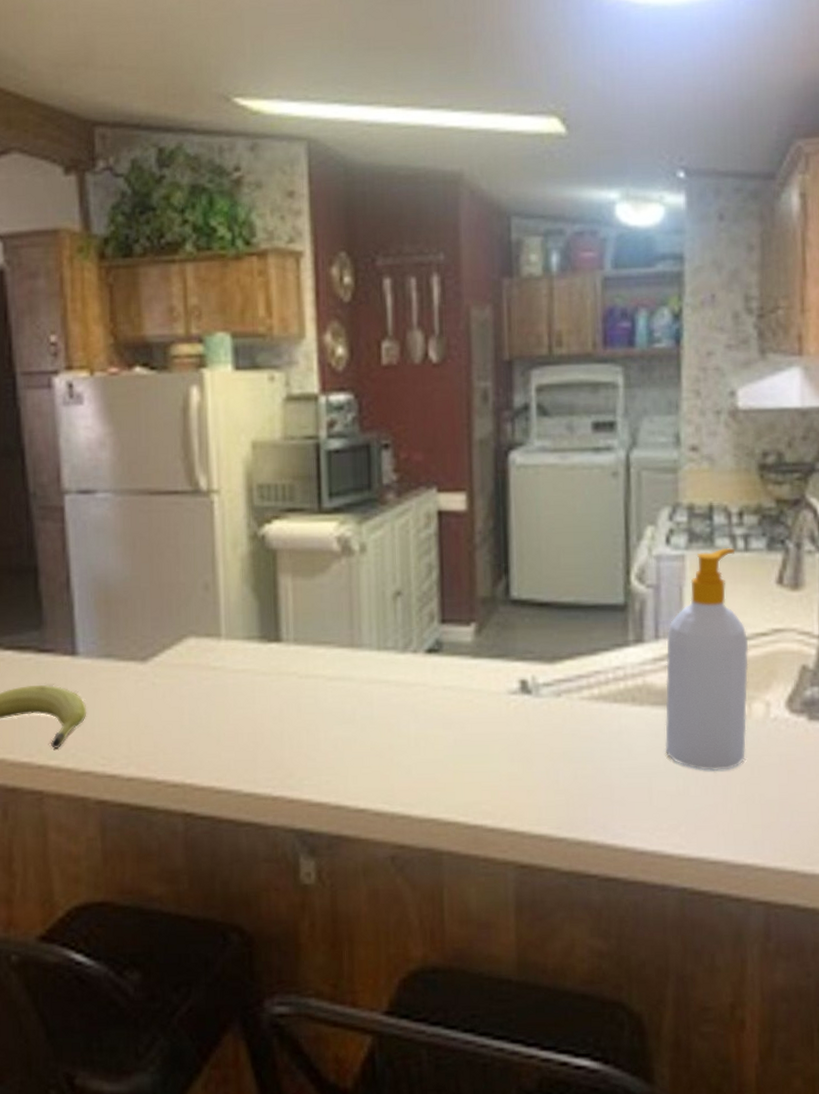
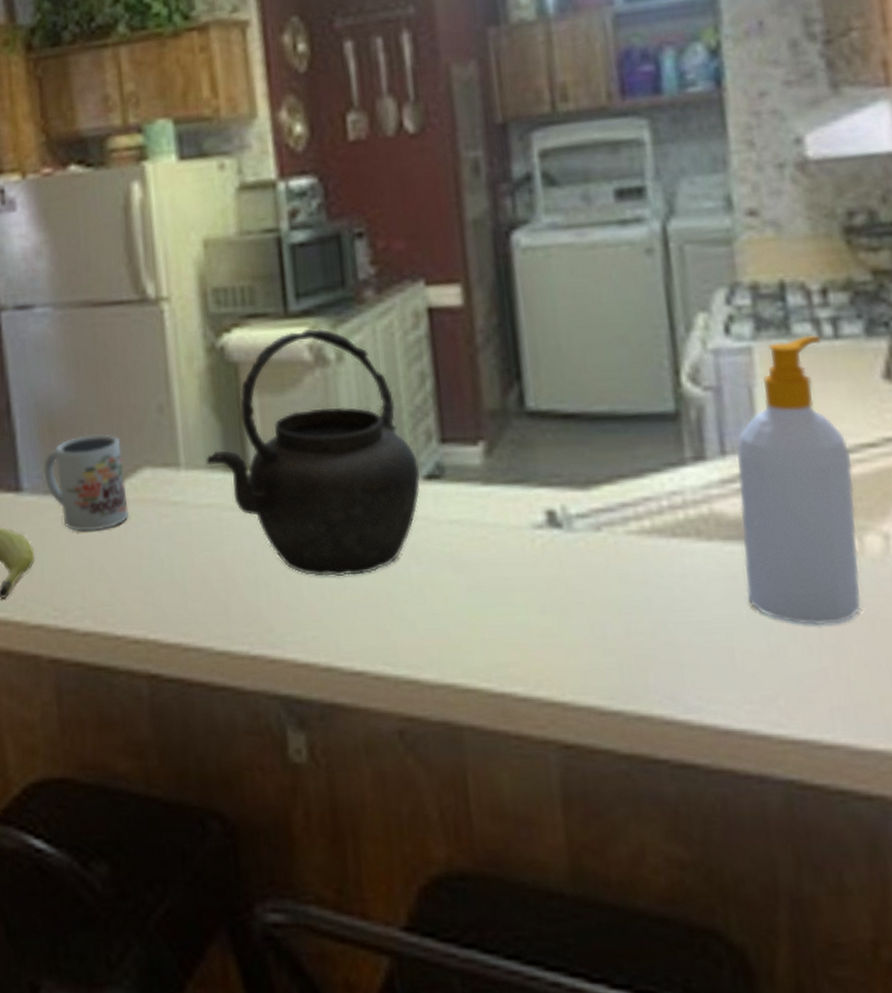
mug: none [98,607,174,691] -> present [43,434,130,532]
kettle: none [244,524,423,731] -> present [206,329,421,577]

